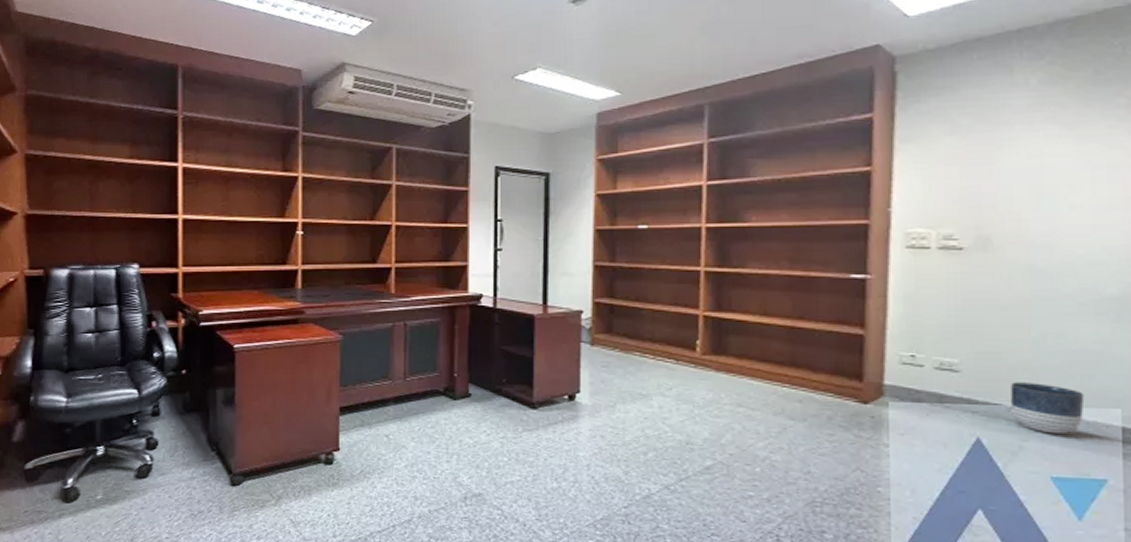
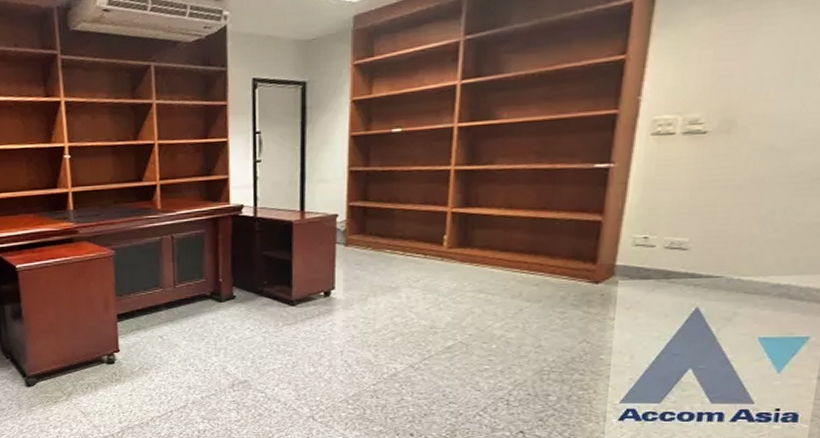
planter: present [1011,382,1085,434] -> none [731,255,802,300]

